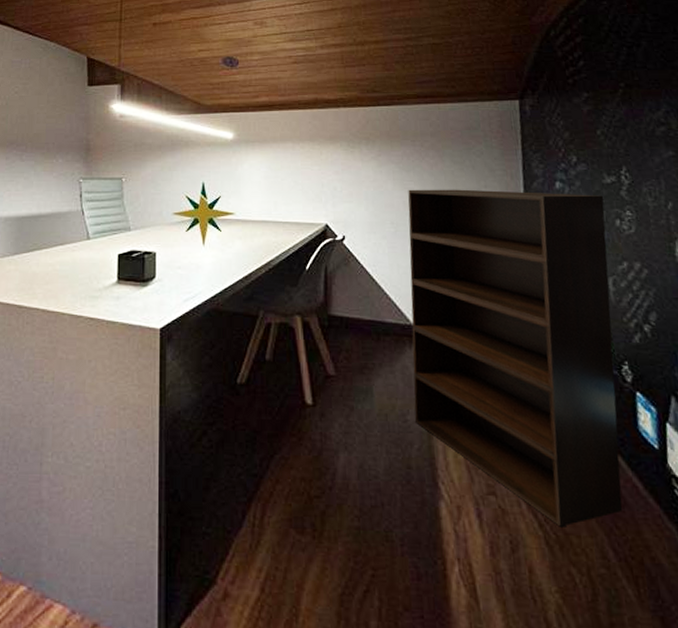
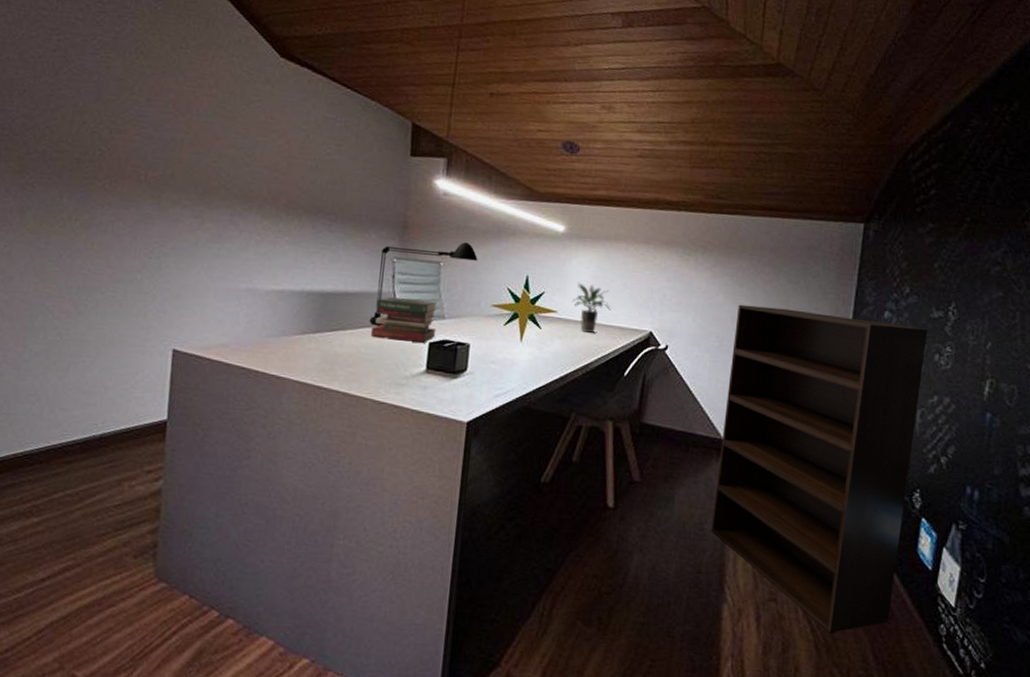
desk lamp: none [61,158,156,243] -> present [369,242,478,326]
books: none [63,215,124,255] -> present [370,297,437,343]
potted plant: none [247,185,286,230] -> present [572,283,611,333]

